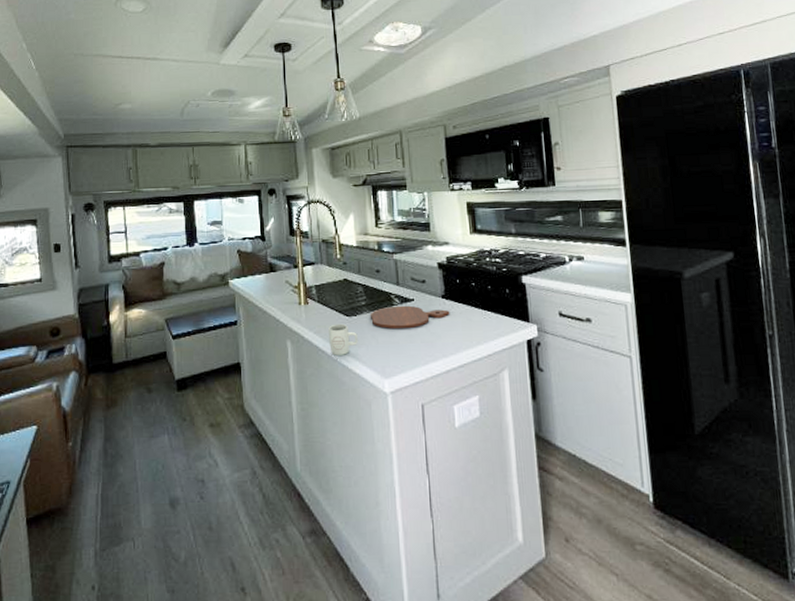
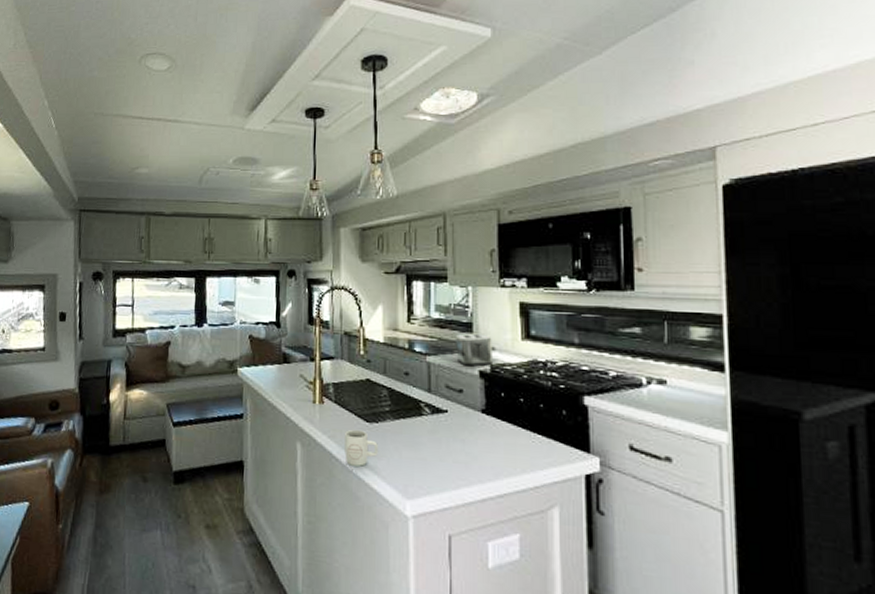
cutting board: present [371,305,450,329] -> none [395,416,491,445]
toaster: none [416,231,449,260] -> present [455,333,494,367]

